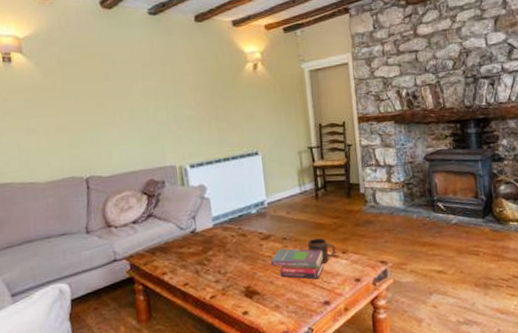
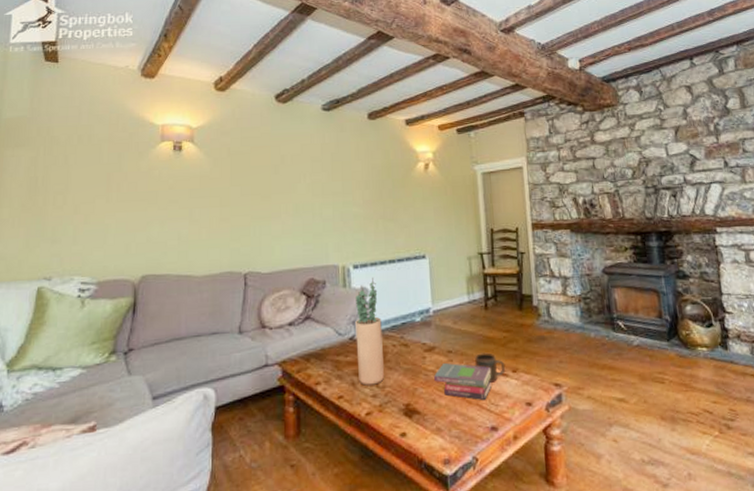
vase: none [194,176,226,273] -> present [355,278,385,386]

